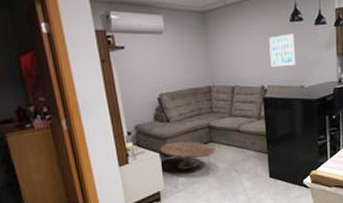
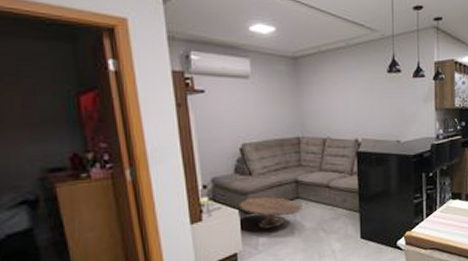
wall art: present [269,33,295,68] -> none [365,85,392,120]

